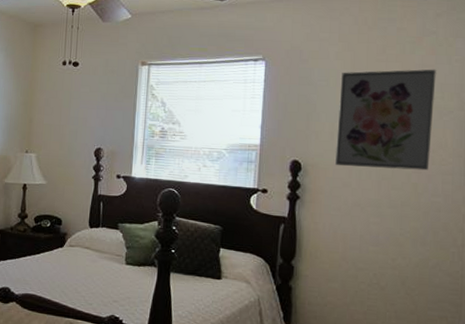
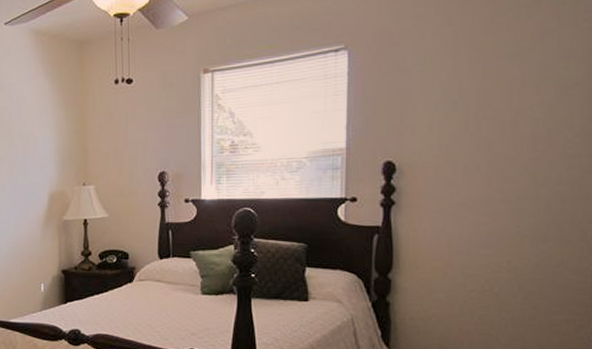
wall art: present [335,69,436,171] -> none [437,34,559,163]

